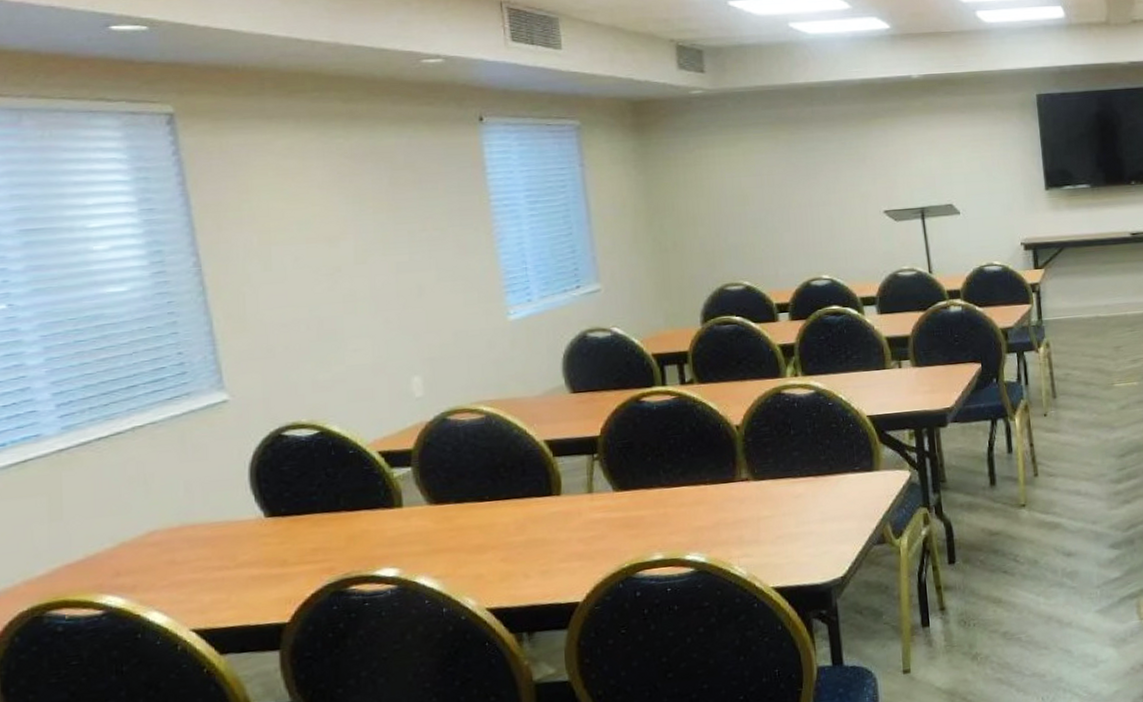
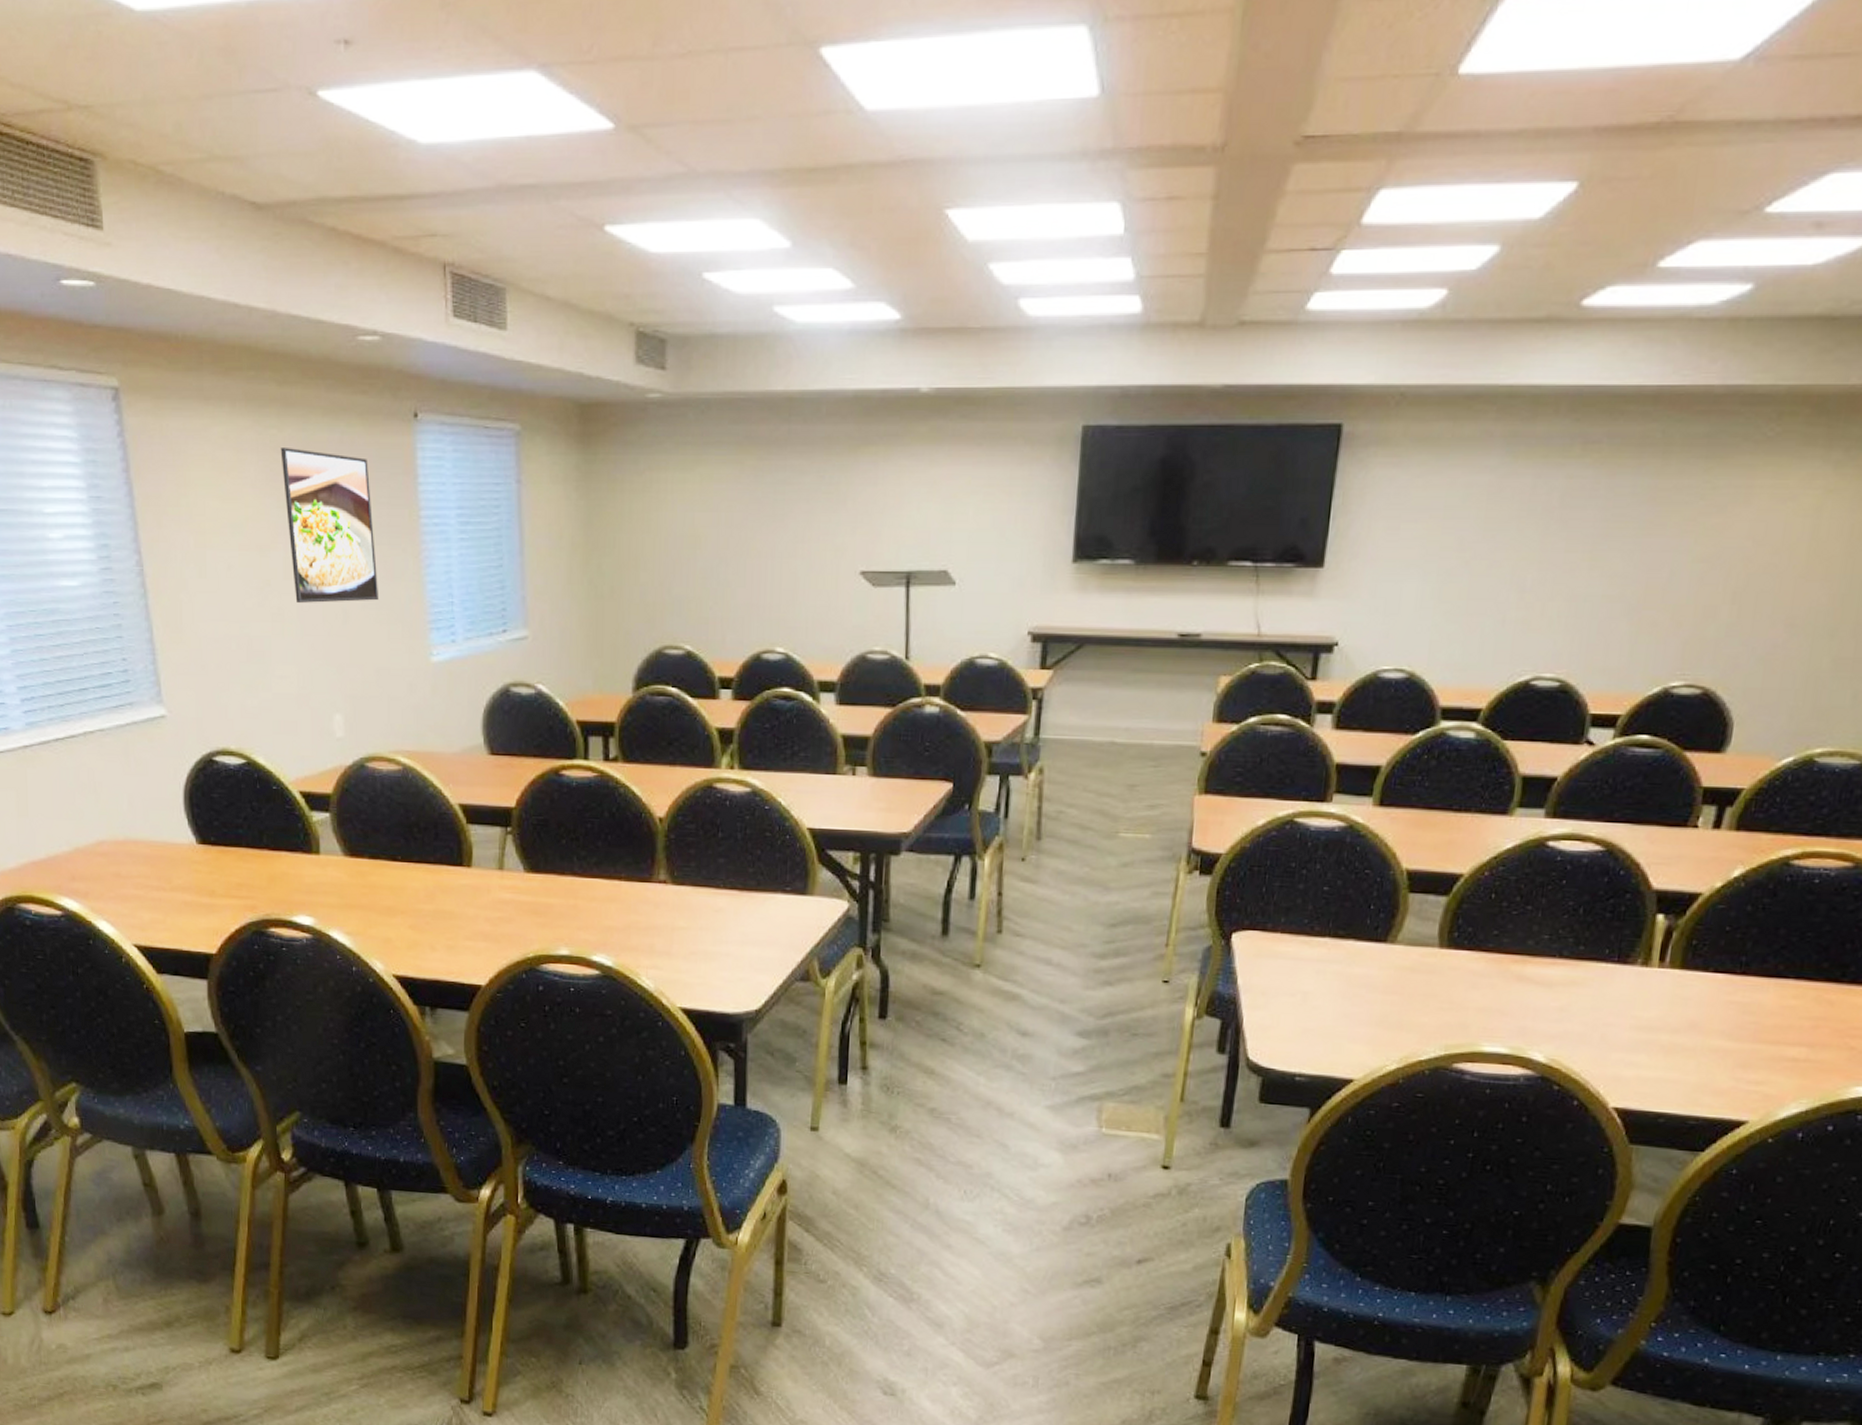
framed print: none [347,153,454,283] -> present [280,448,380,603]

